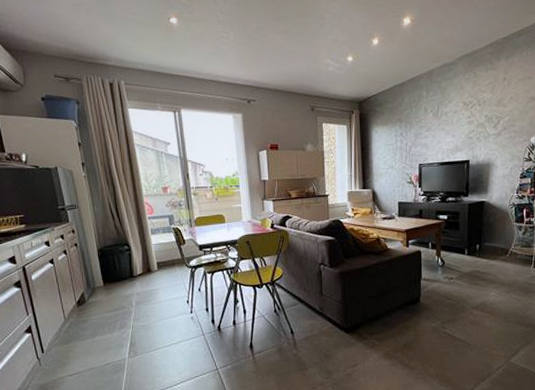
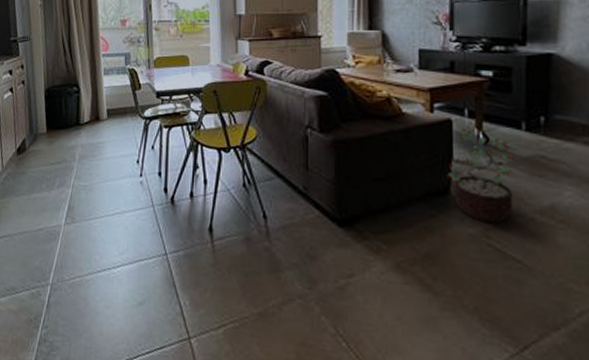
decorative plant: none [418,256,462,318] -> present [447,127,517,223]

